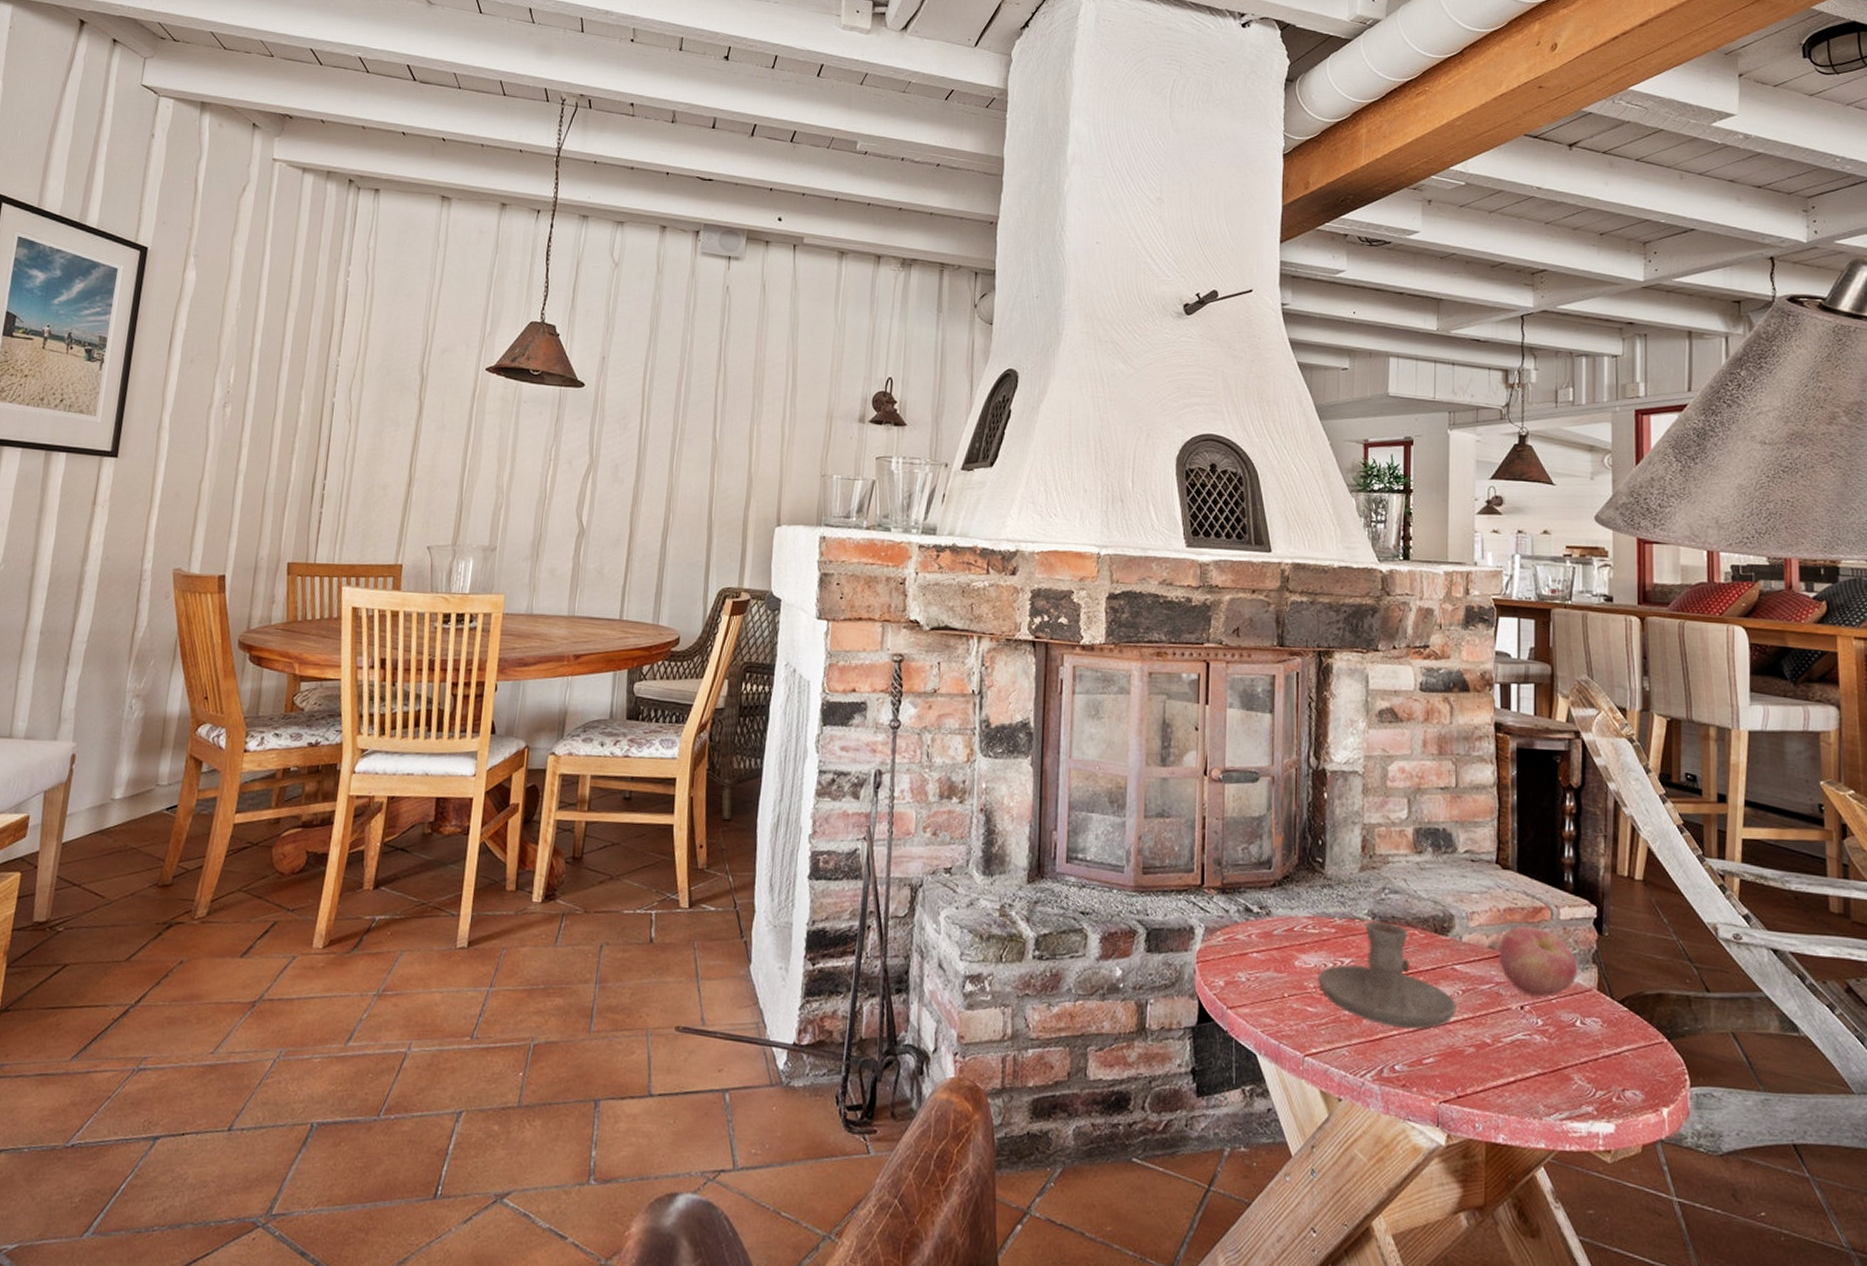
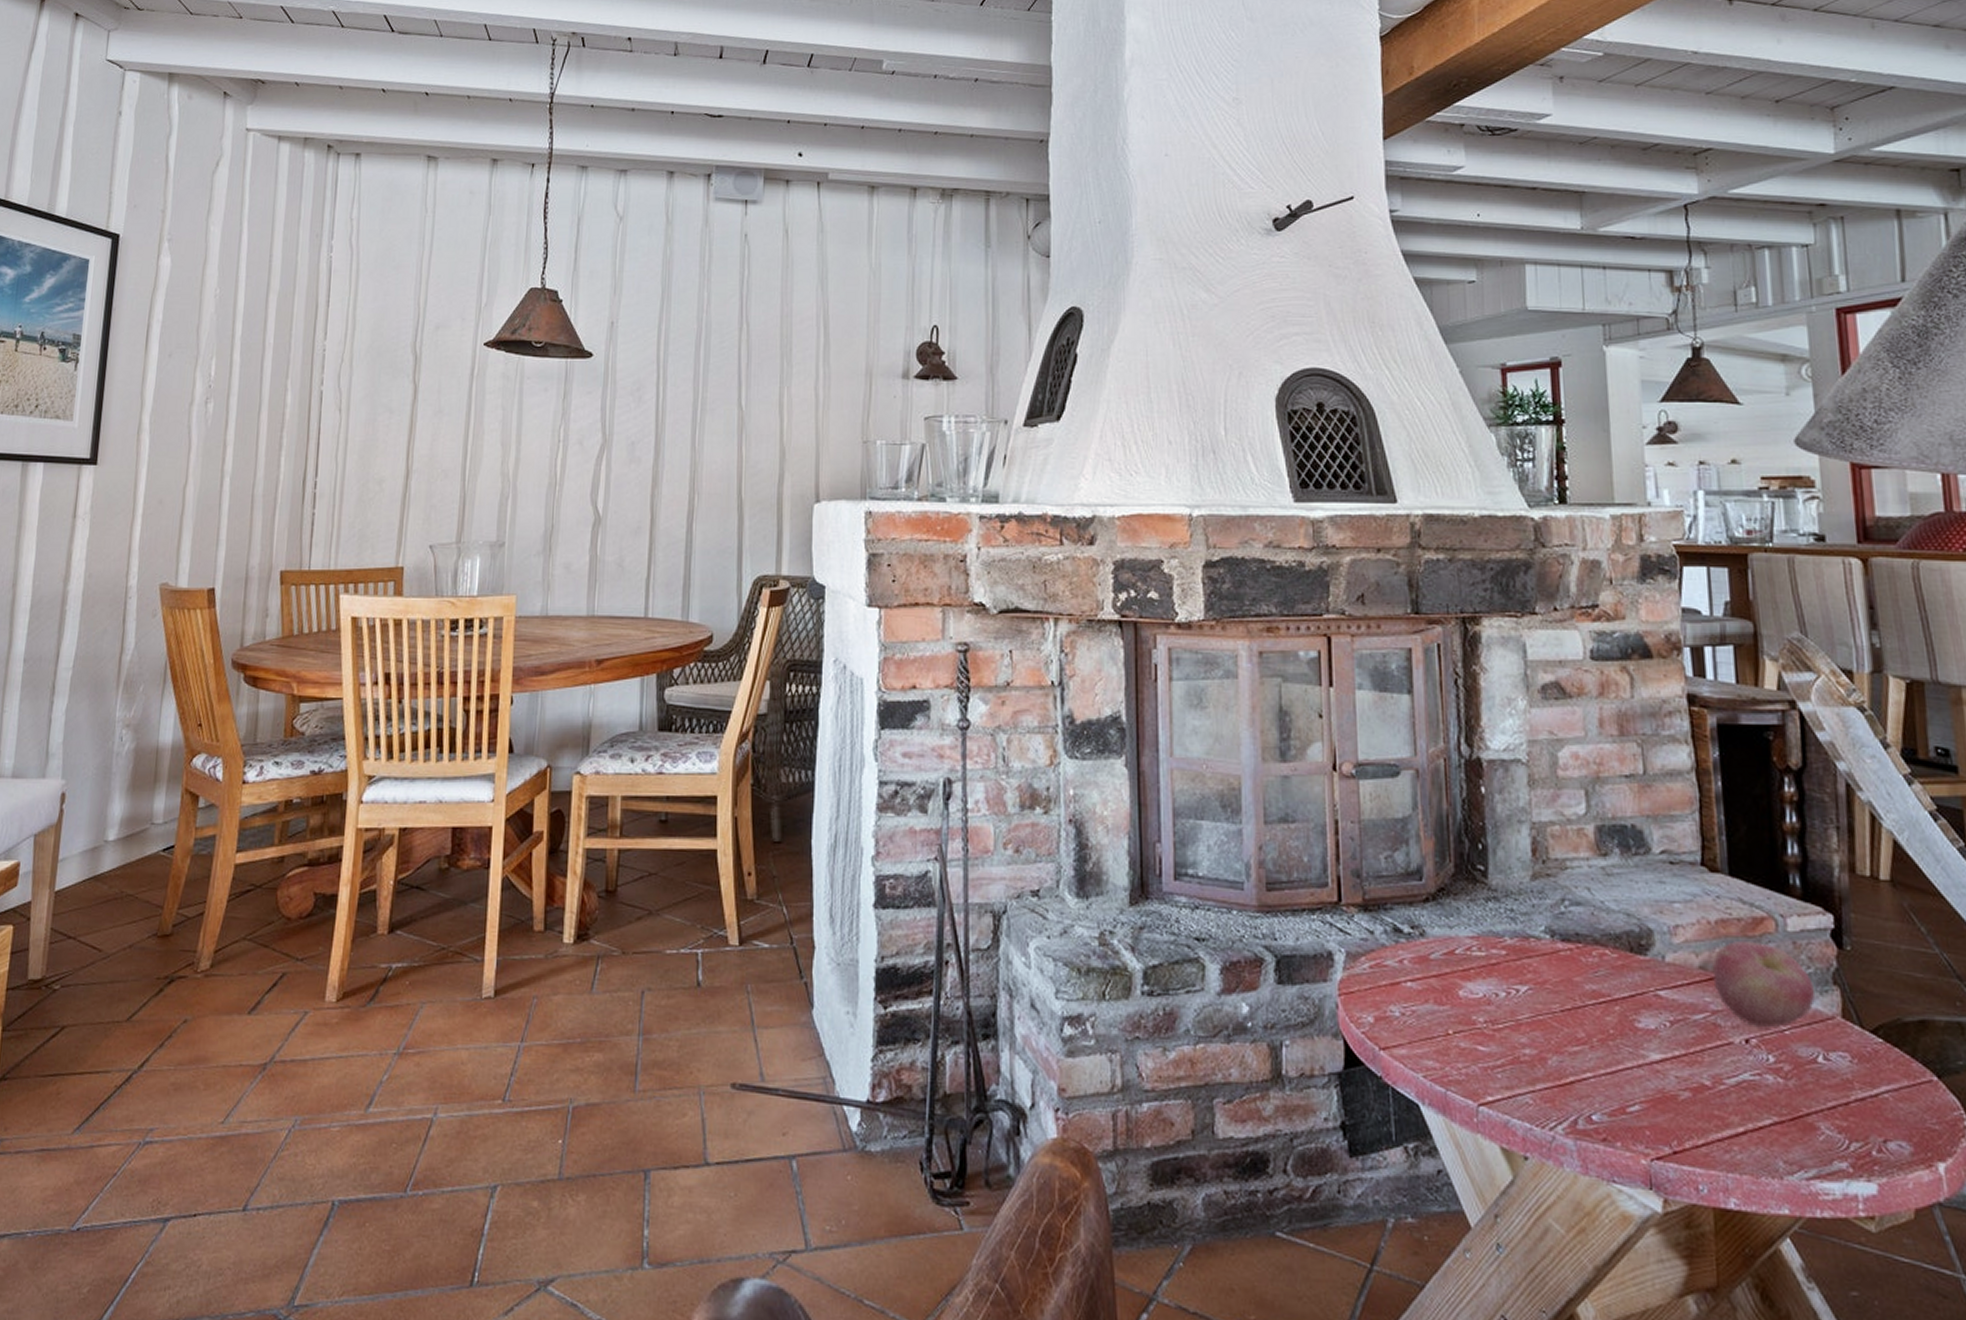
candle holder: present [1318,921,1457,1030] -> none [1488,939,1665,1071]

